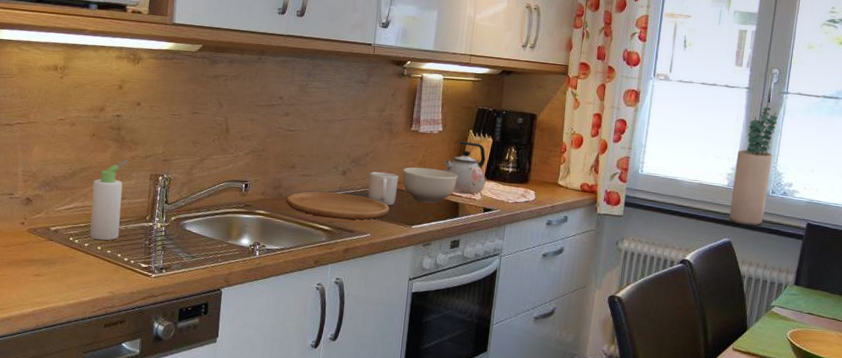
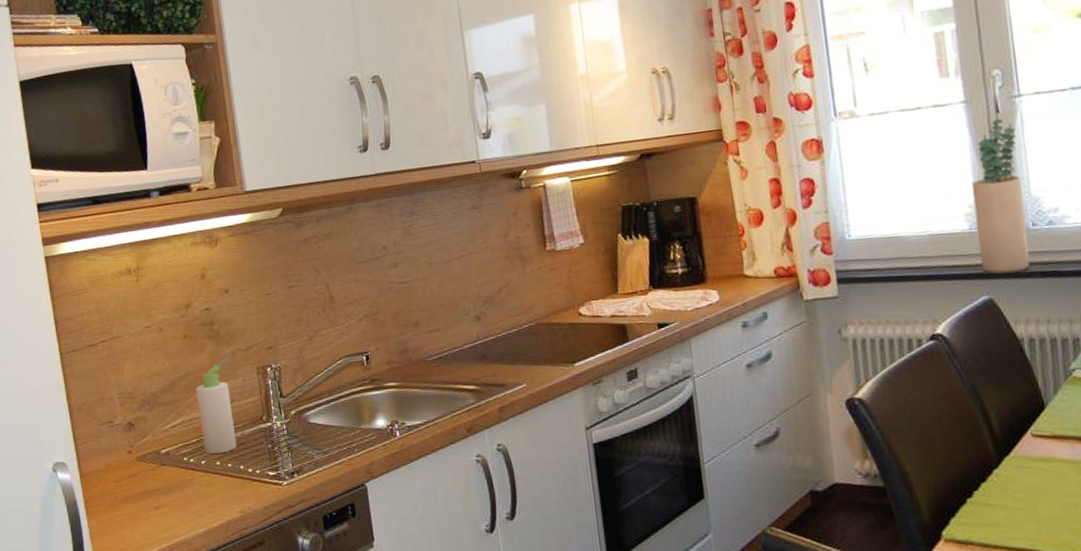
cutting board: present [285,191,390,220] -> none [416,340,543,376]
mug: present [367,171,399,206] -> none [508,306,547,346]
bowl: present [402,167,458,204] -> none [546,289,617,333]
kettle: present [443,141,486,195] -> none [595,247,653,313]

